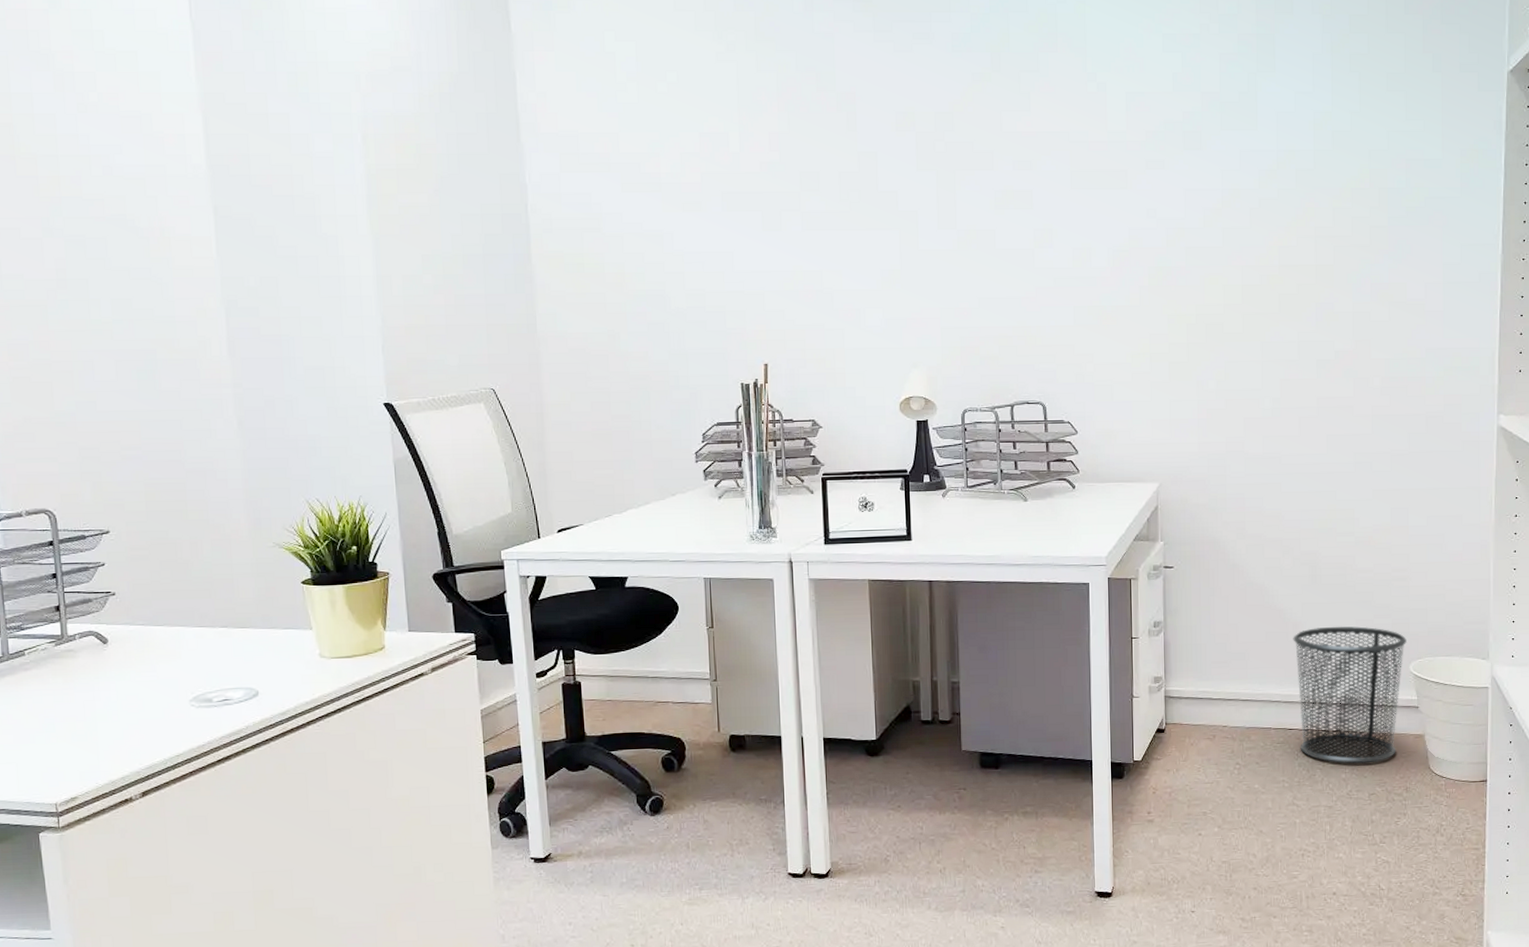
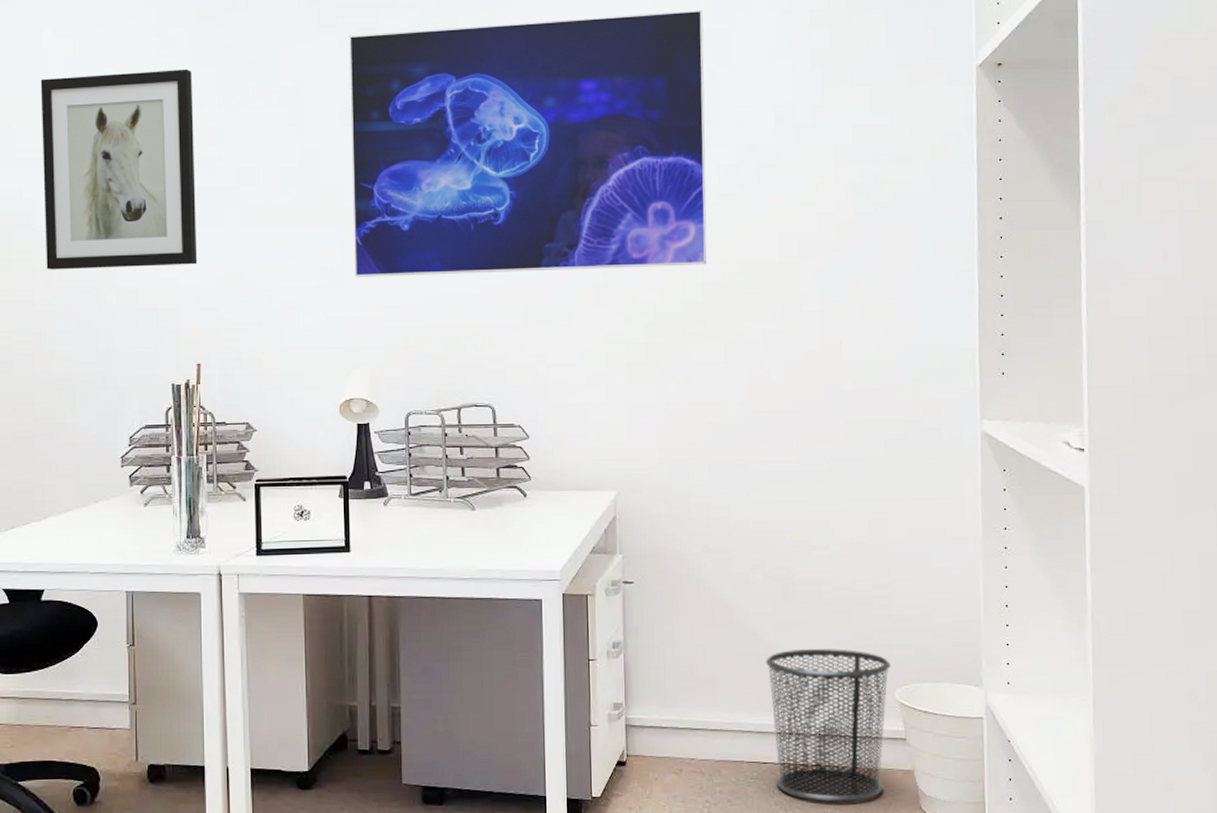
wall art: none [604,73,762,274] -> present [40,68,198,270]
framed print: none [904,14,1247,280] -> present [349,9,707,277]

